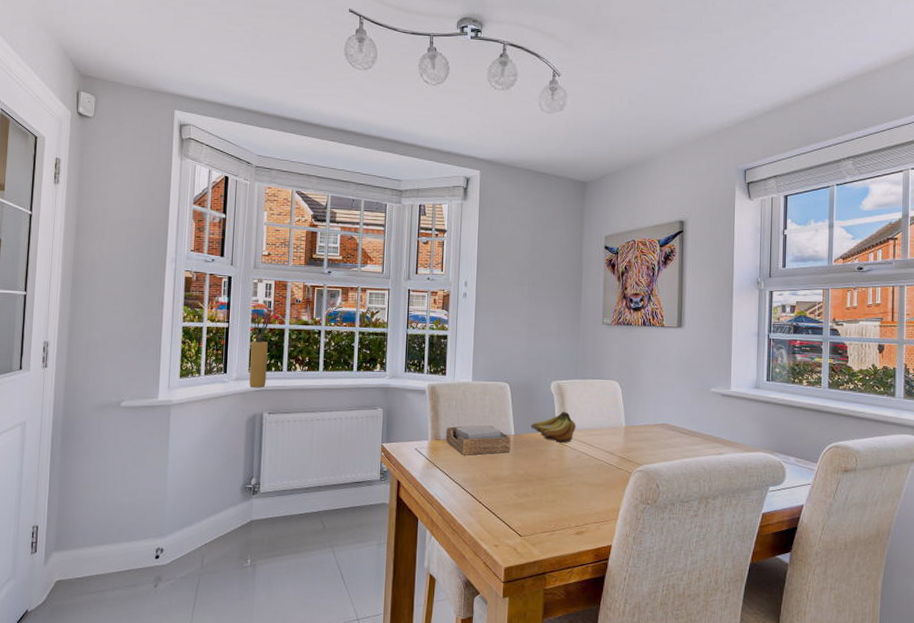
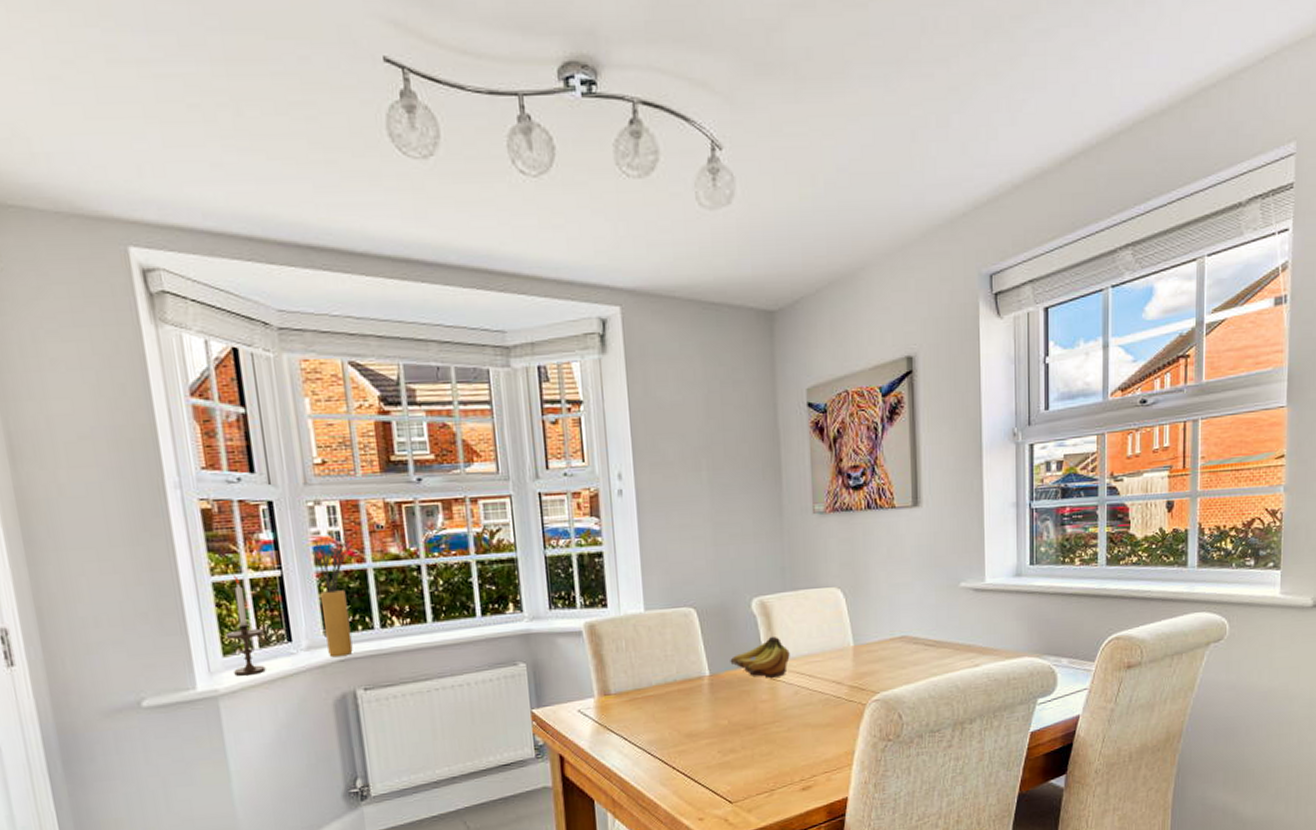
candlestick: none [184,323,209,393] -> present [225,575,266,676]
napkin holder: present [445,425,511,456] -> none [617,667,707,711]

